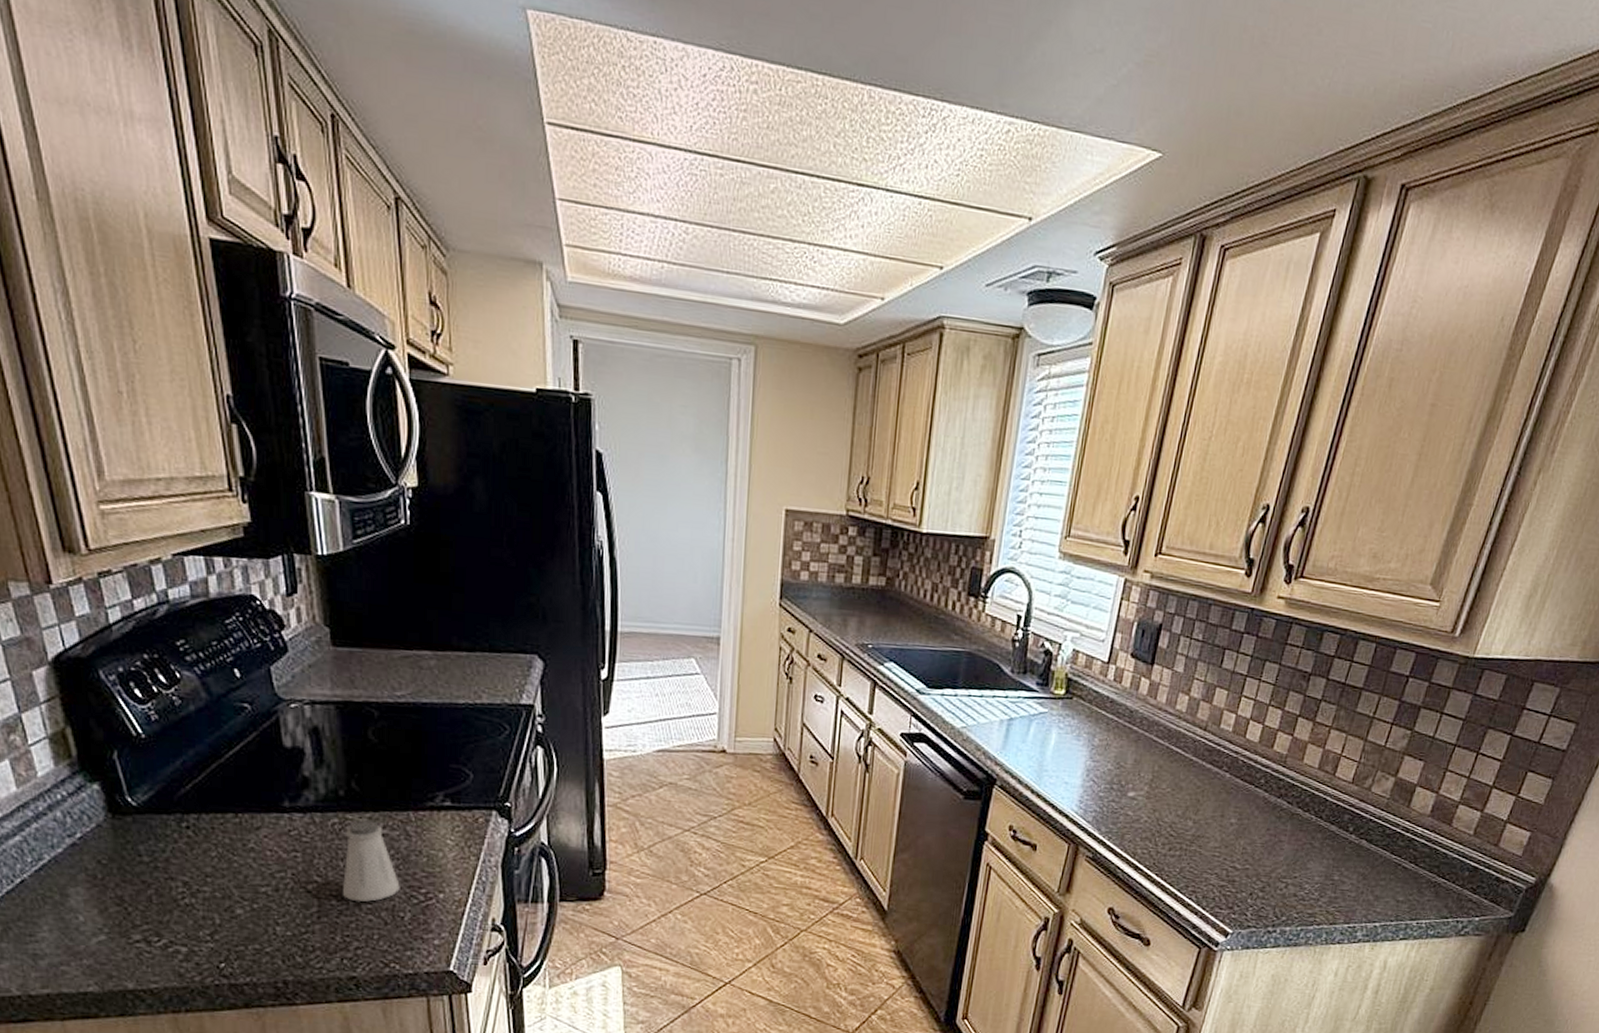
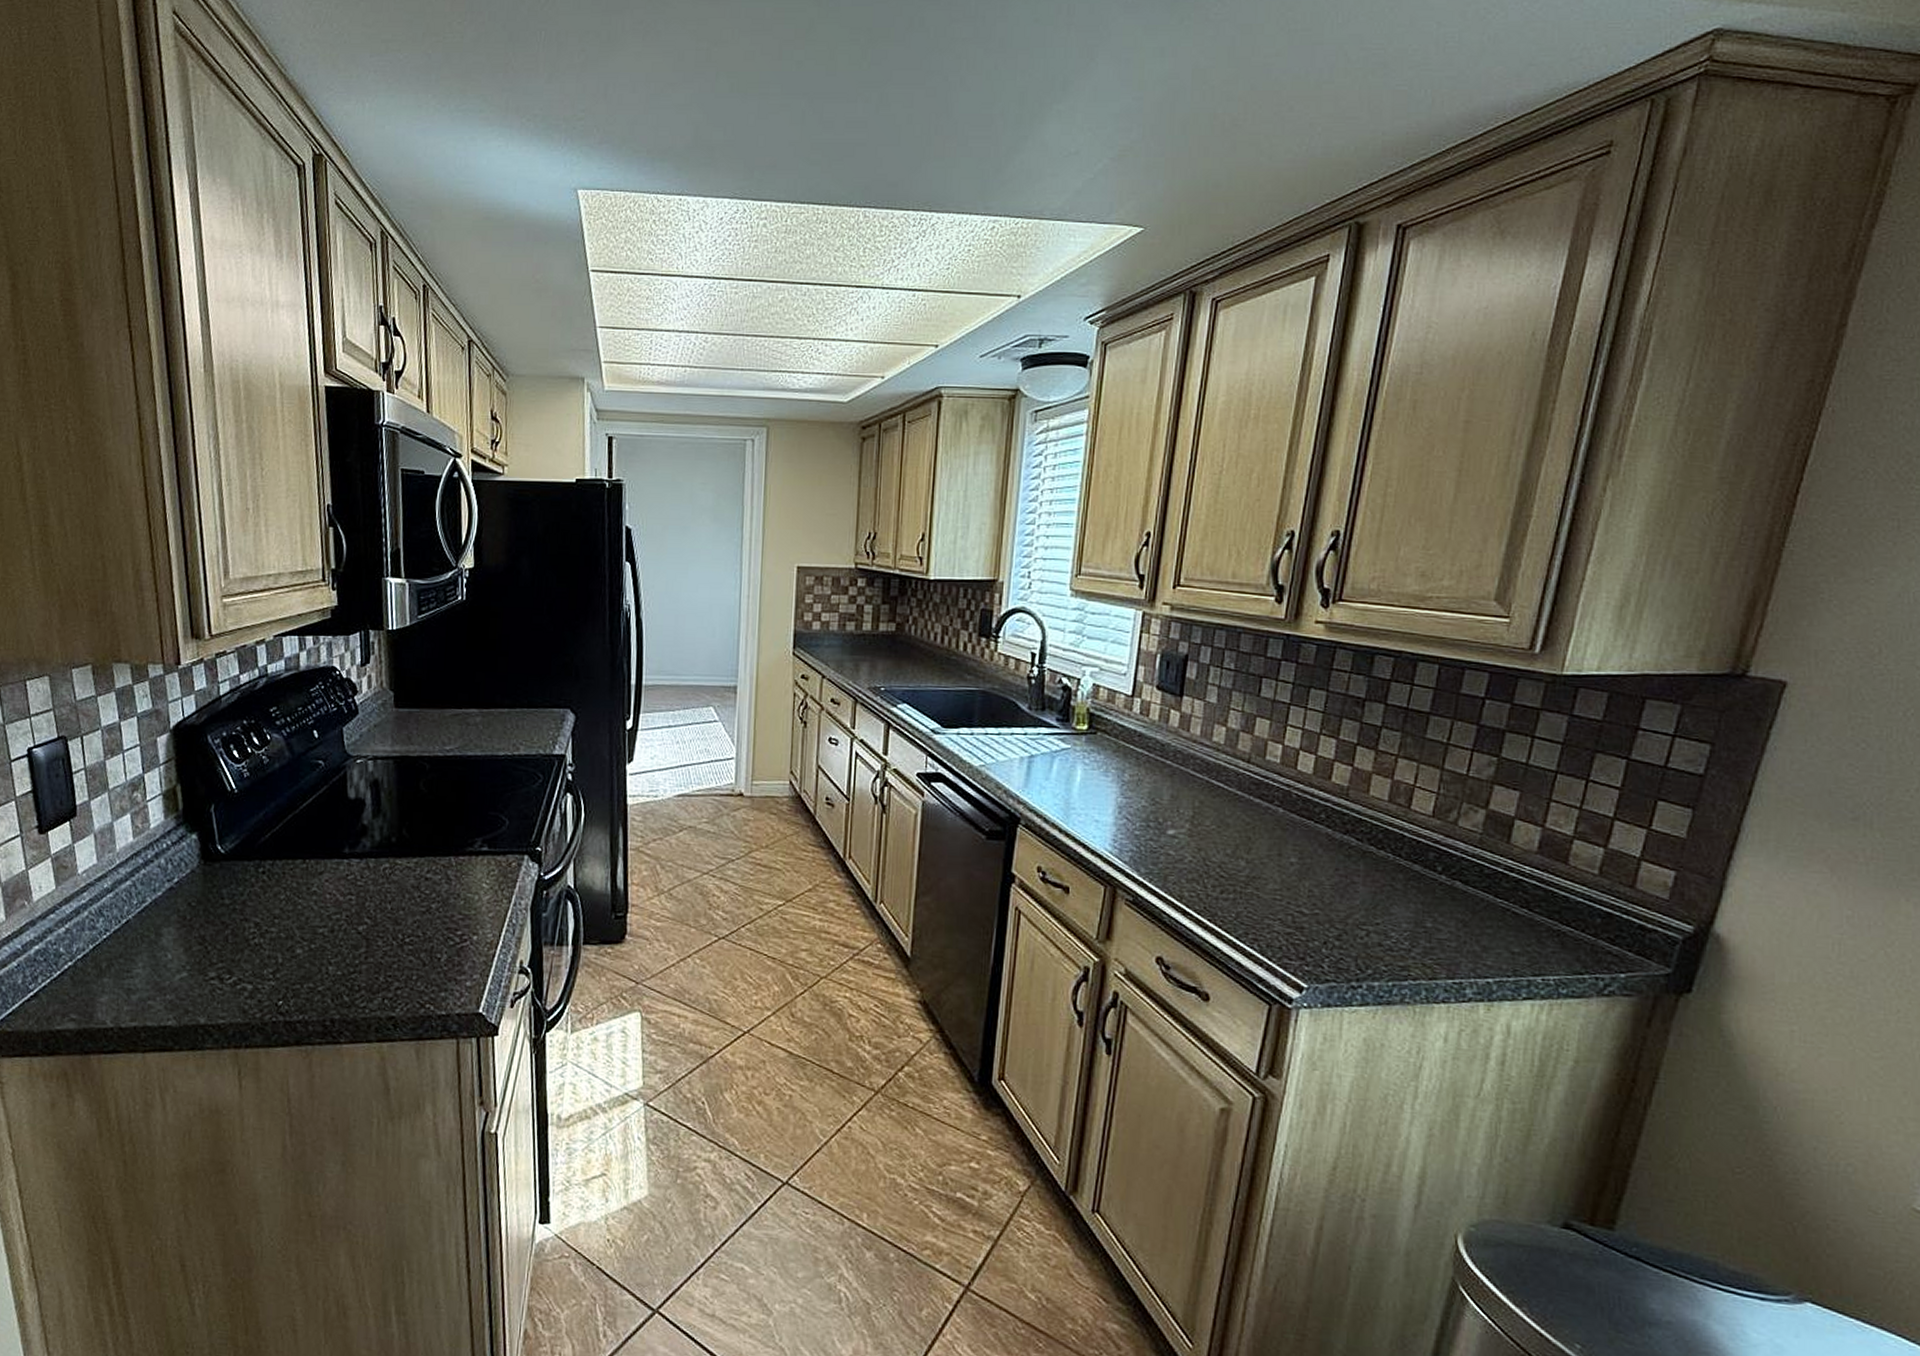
saltshaker: present [343,820,400,903] -> none [388,865,439,944]

